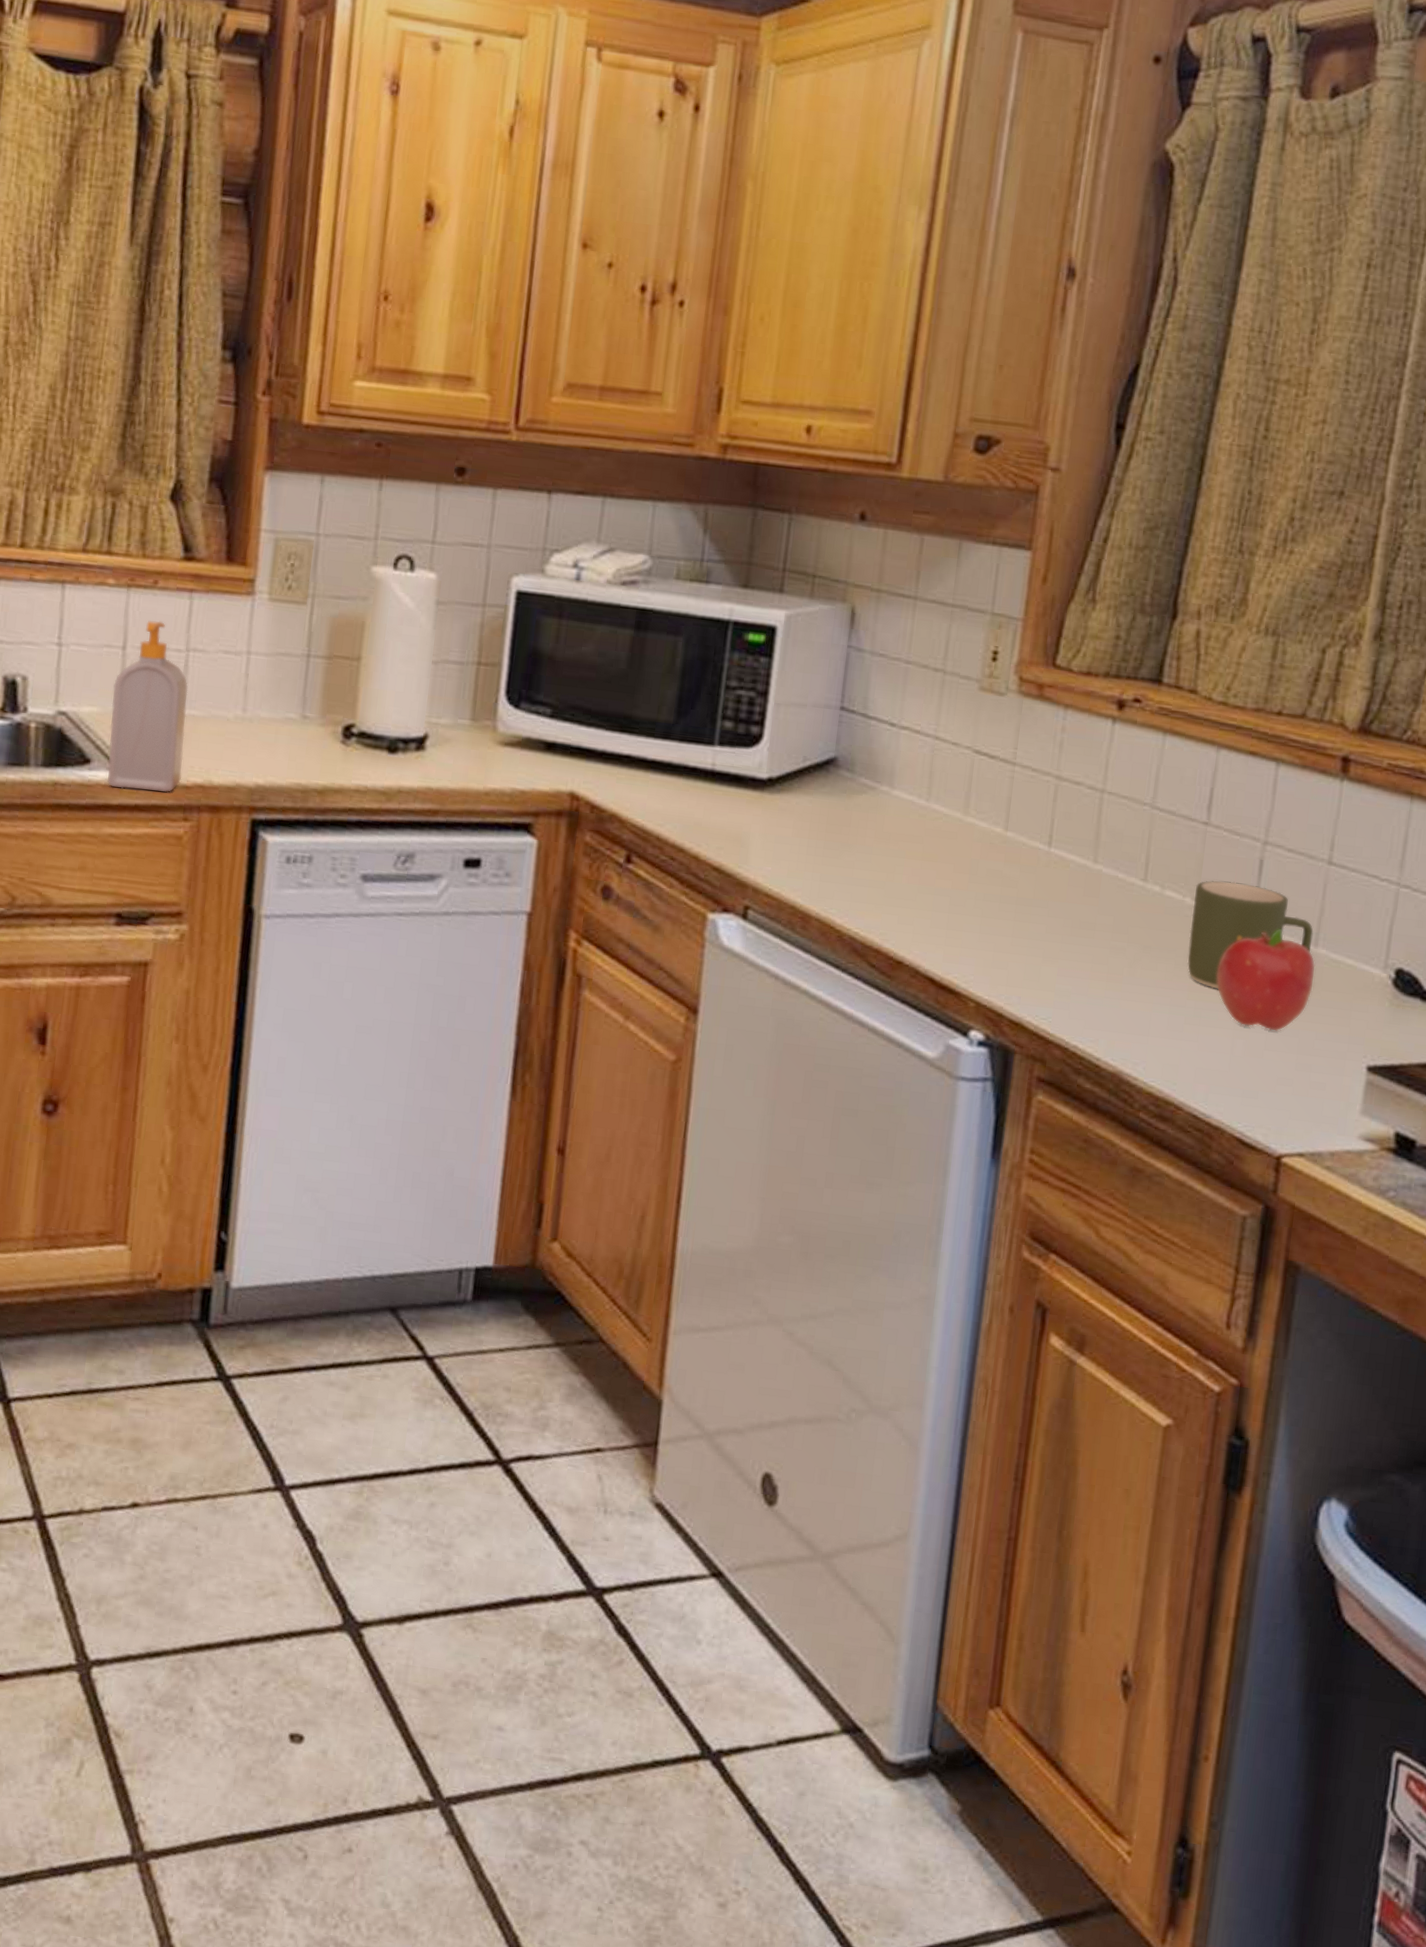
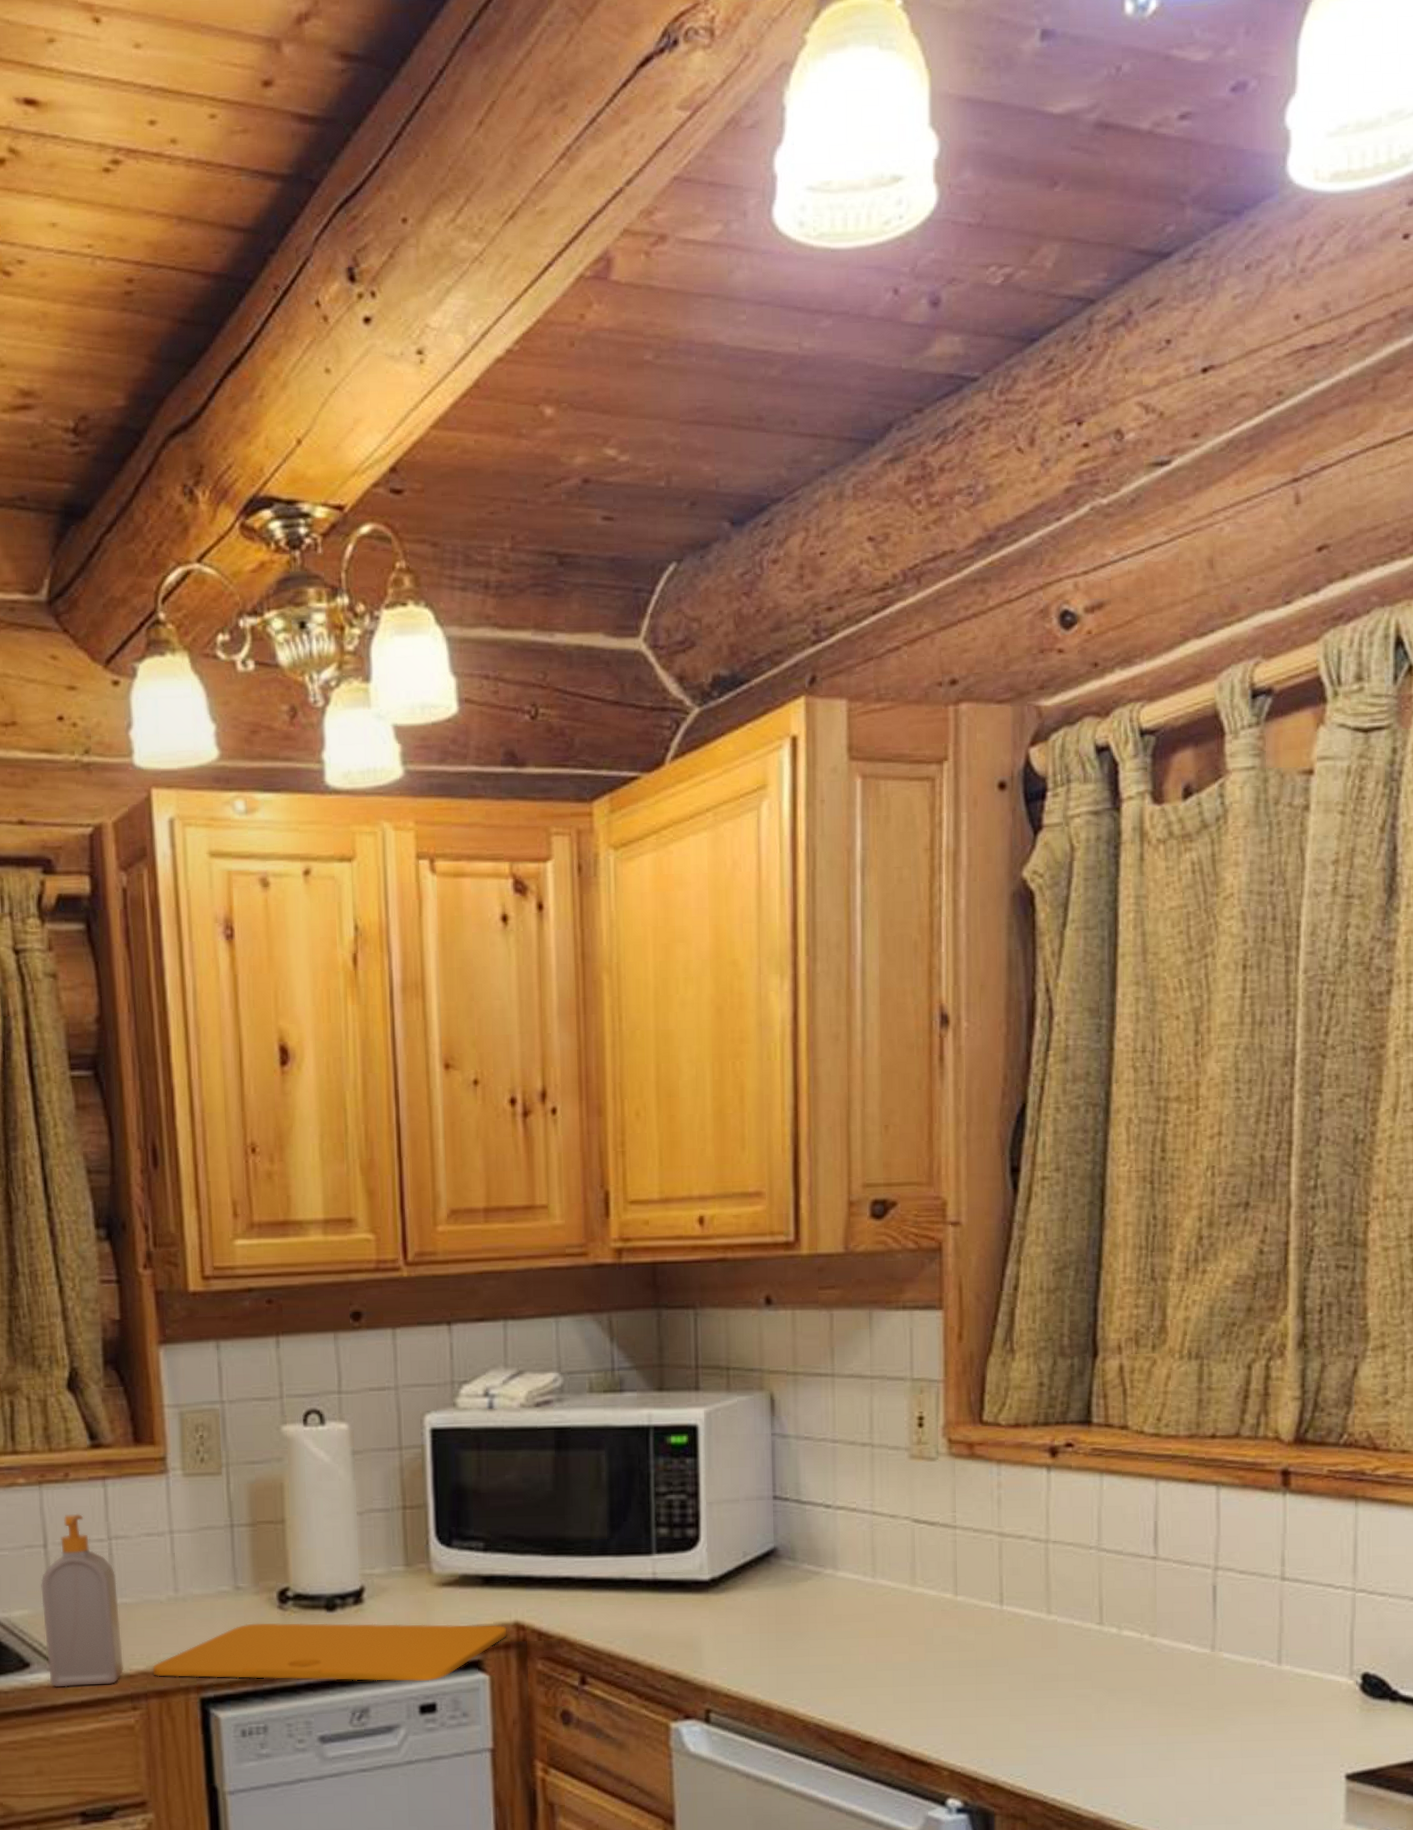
cutting board: none [209,753,562,837] -> present [152,1622,507,1682]
mug: present [1188,880,1313,990] -> none [1152,1611,1275,1722]
fruit: present [1216,928,1316,1031] -> none [1185,1651,1282,1754]

